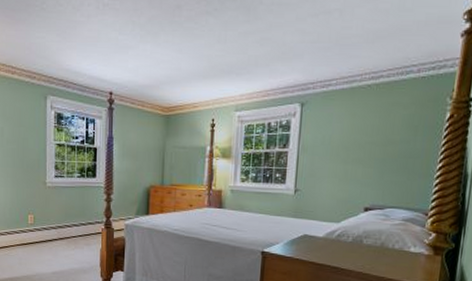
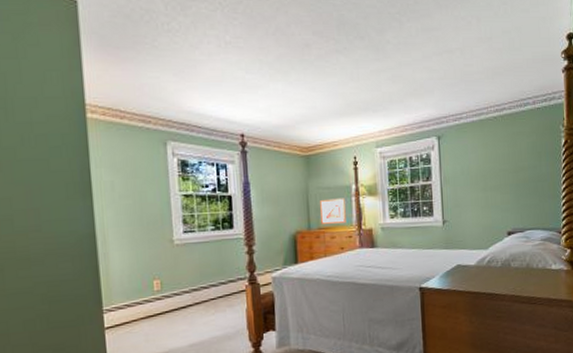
picture frame: none [174,158,199,183] -> present [320,198,346,225]

